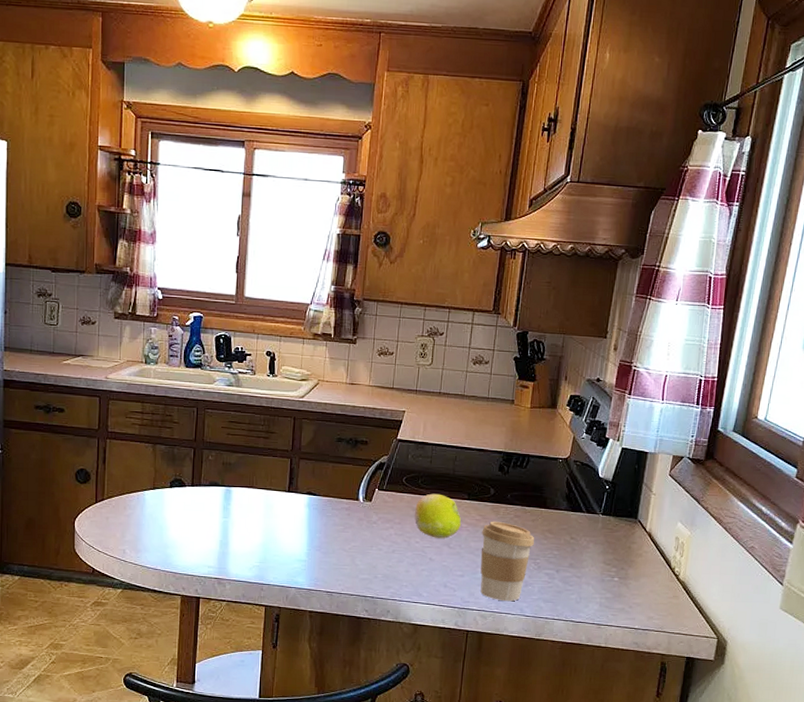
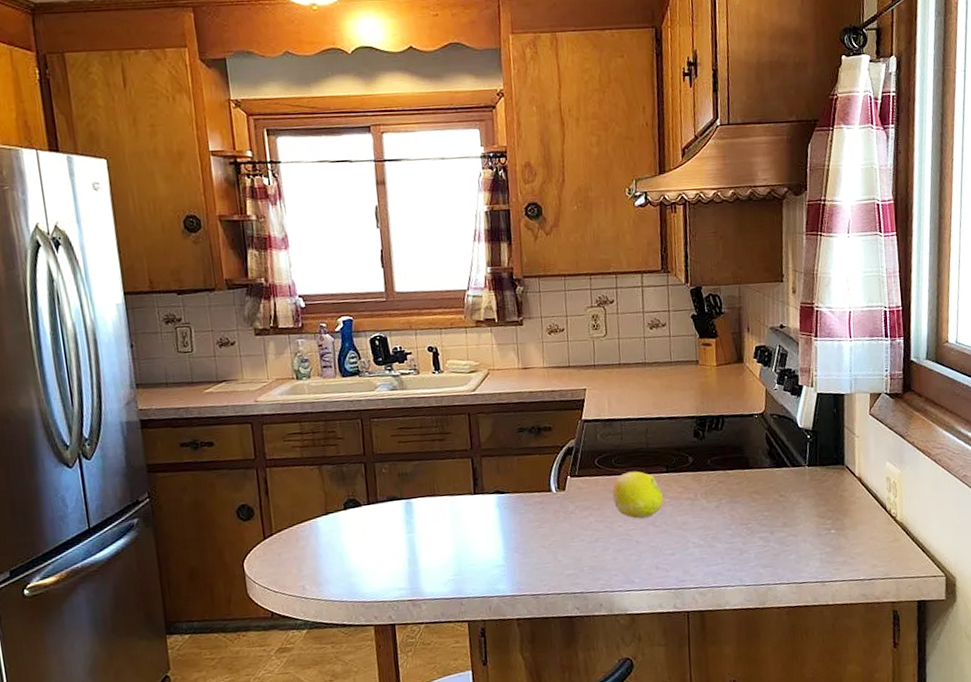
coffee cup: present [480,521,535,602] -> none [686,490,744,574]

